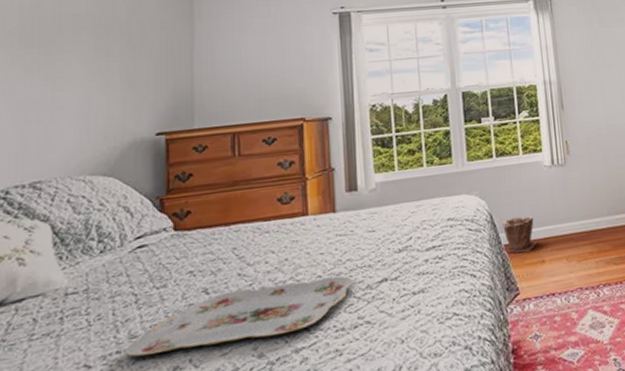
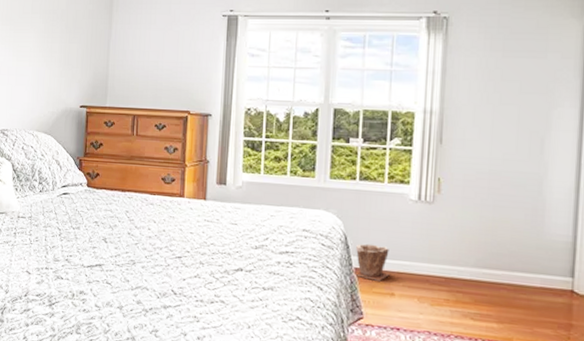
serving tray: present [124,275,354,357] -> none [50,245,215,291]

